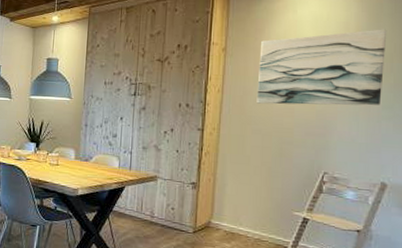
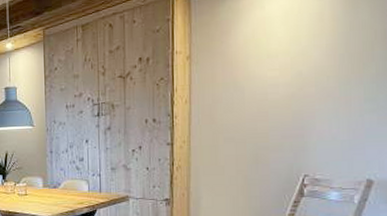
wall art: present [256,29,387,106] -> none [227,15,366,111]

